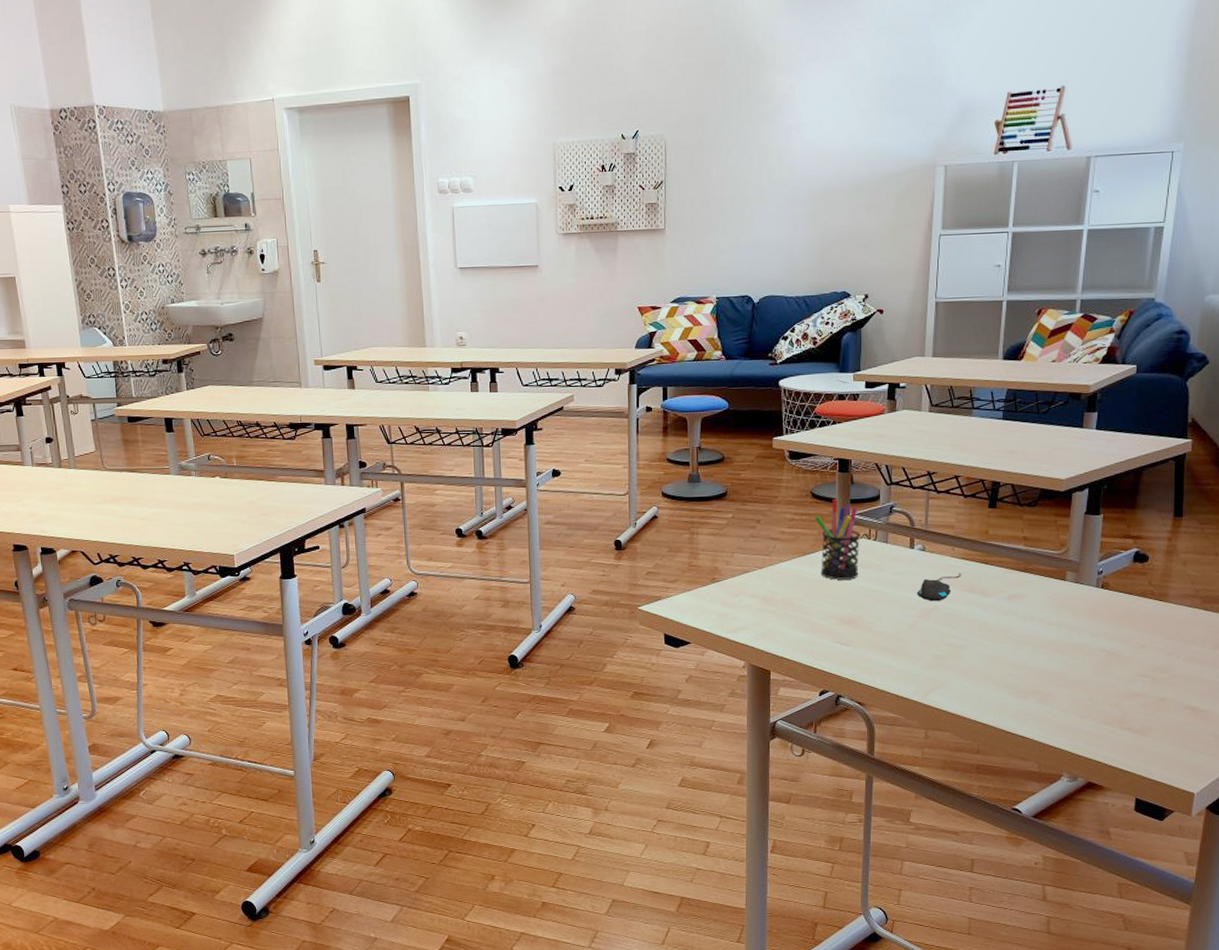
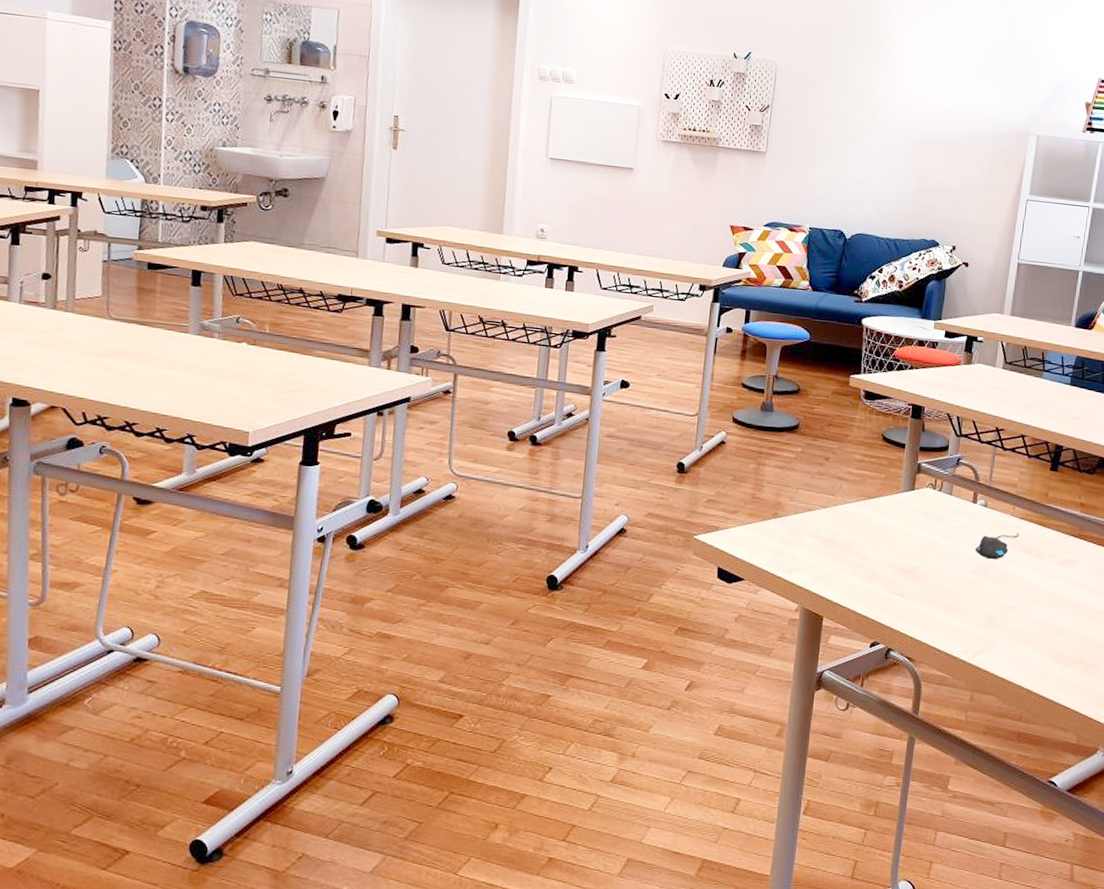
pen holder: present [814,499,861,580] -> none [882,445,927,529]

